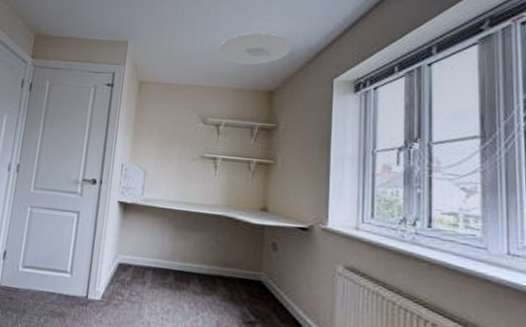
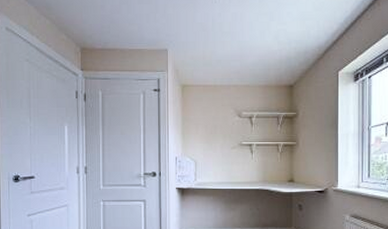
ceiling light: present [218,32,291,65] -> none [246,34,304,64]

